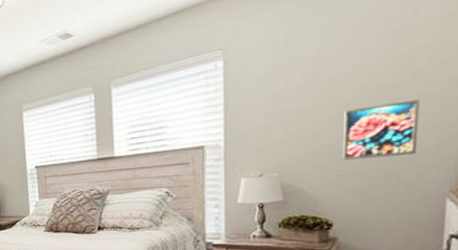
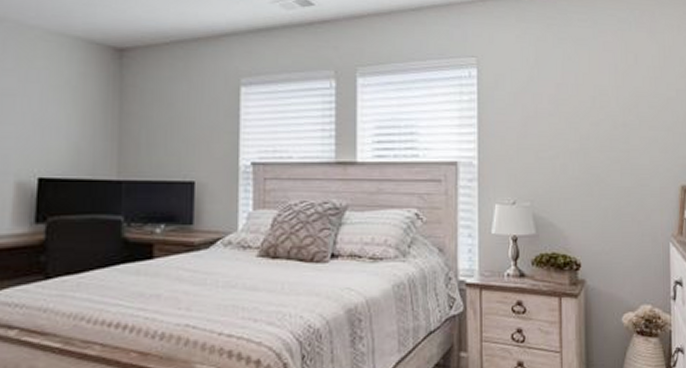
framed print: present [343,99,420,160] -> none [586,140,645,195]

